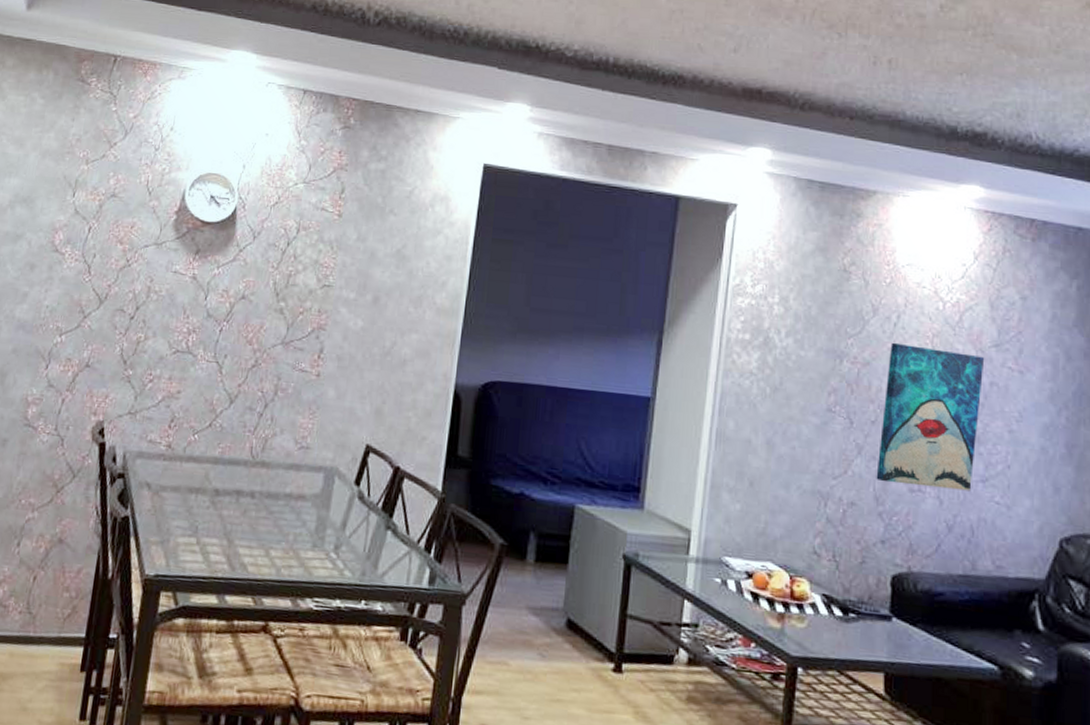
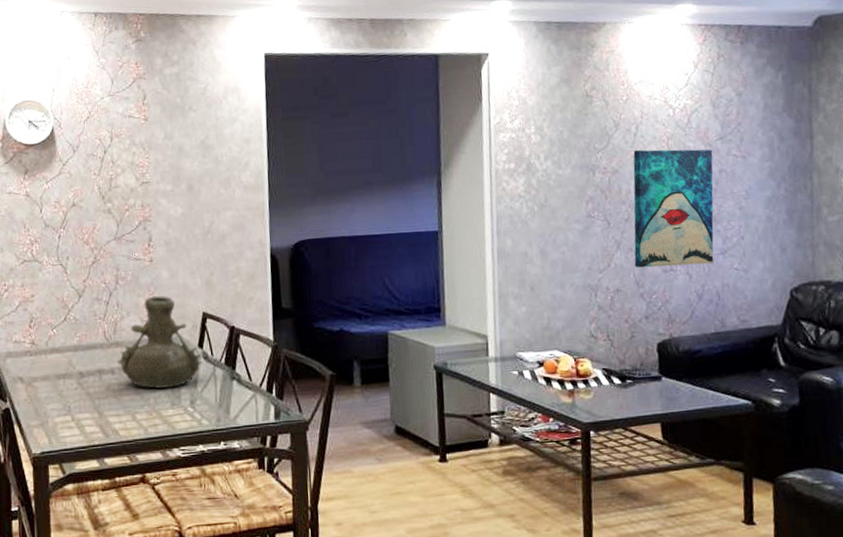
vase: none [259,416,357,527] -> present [117,296,203,389]

